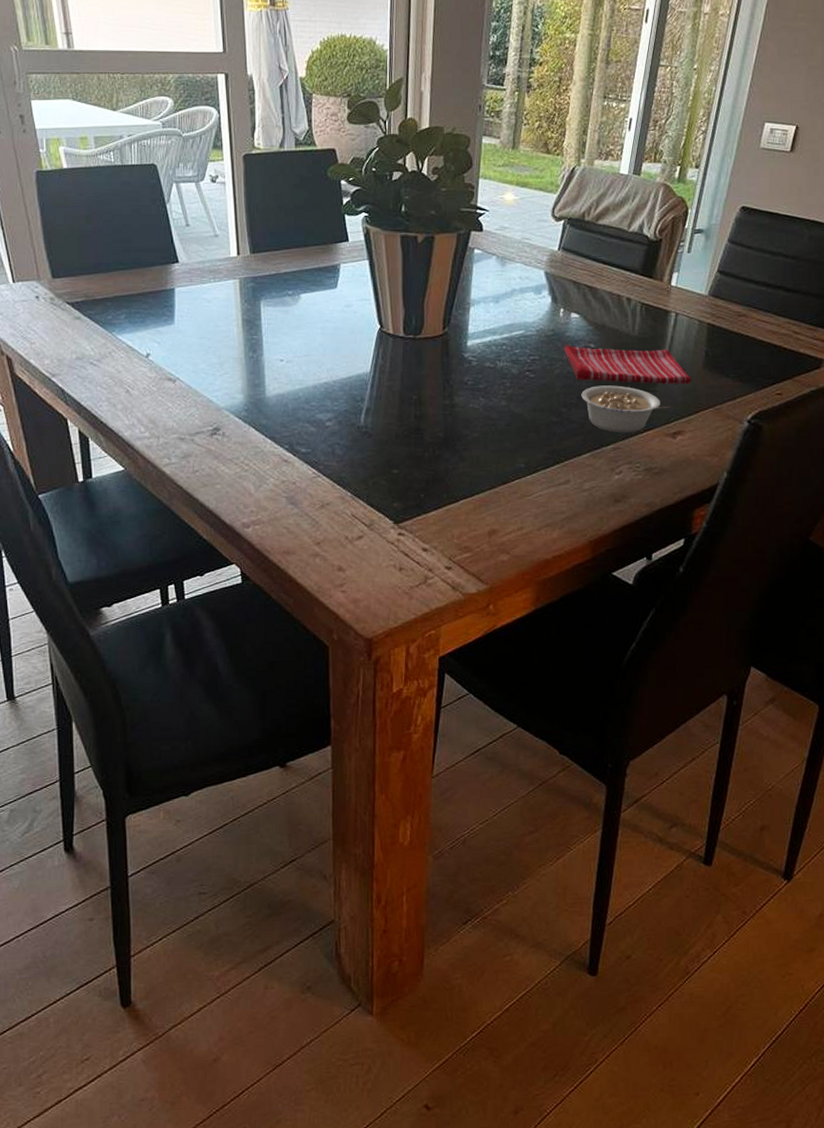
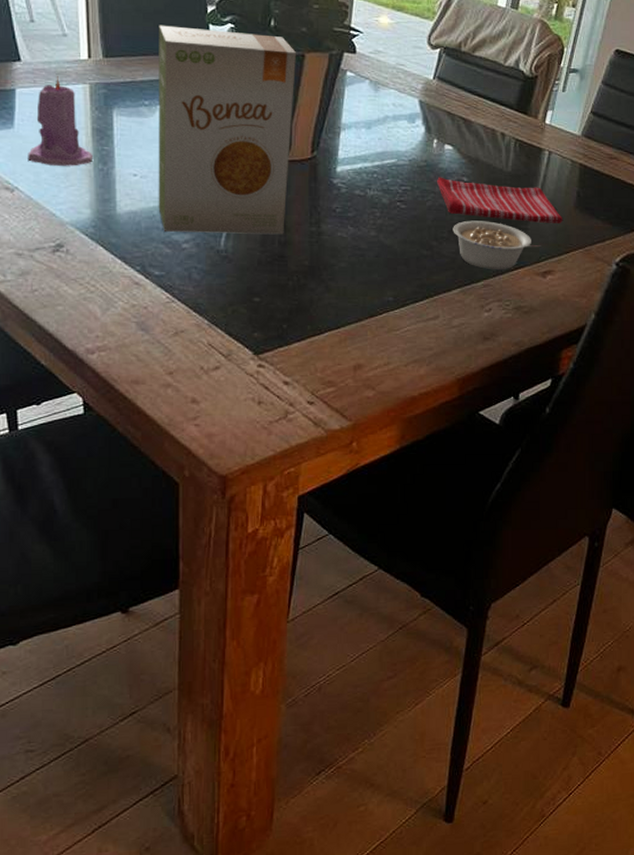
candle: none [187,274,244,356] -> present [28,76,94,166]
food box: none [299,219,427,411] -> present [158,25,297,235]

